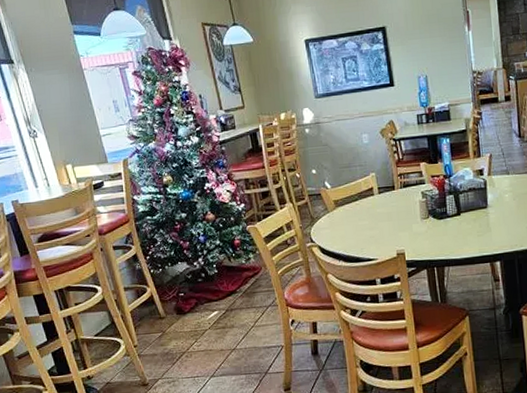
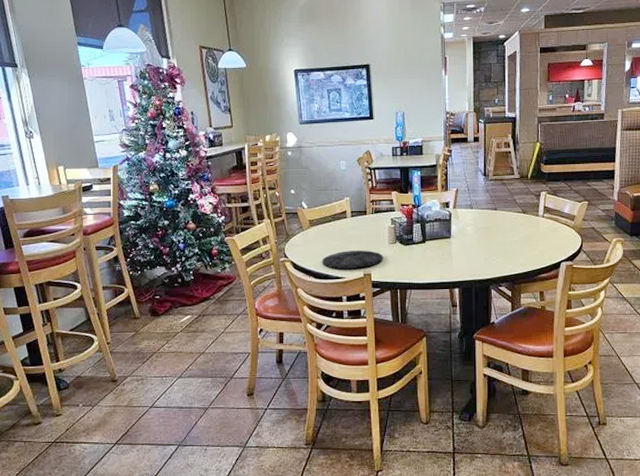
plate: none [351,228,417,251] -> present [321,250,384,269]

